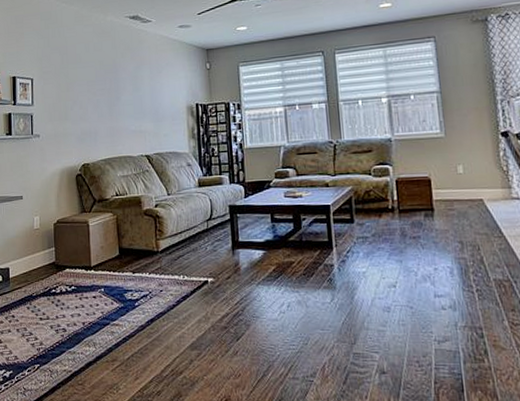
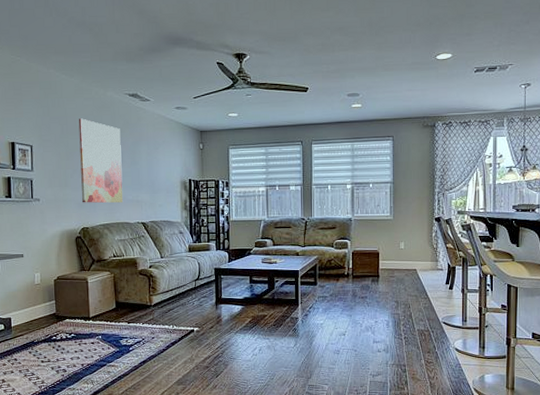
wall art: none [78,46,125,137] -> present [78,118,123,203]

